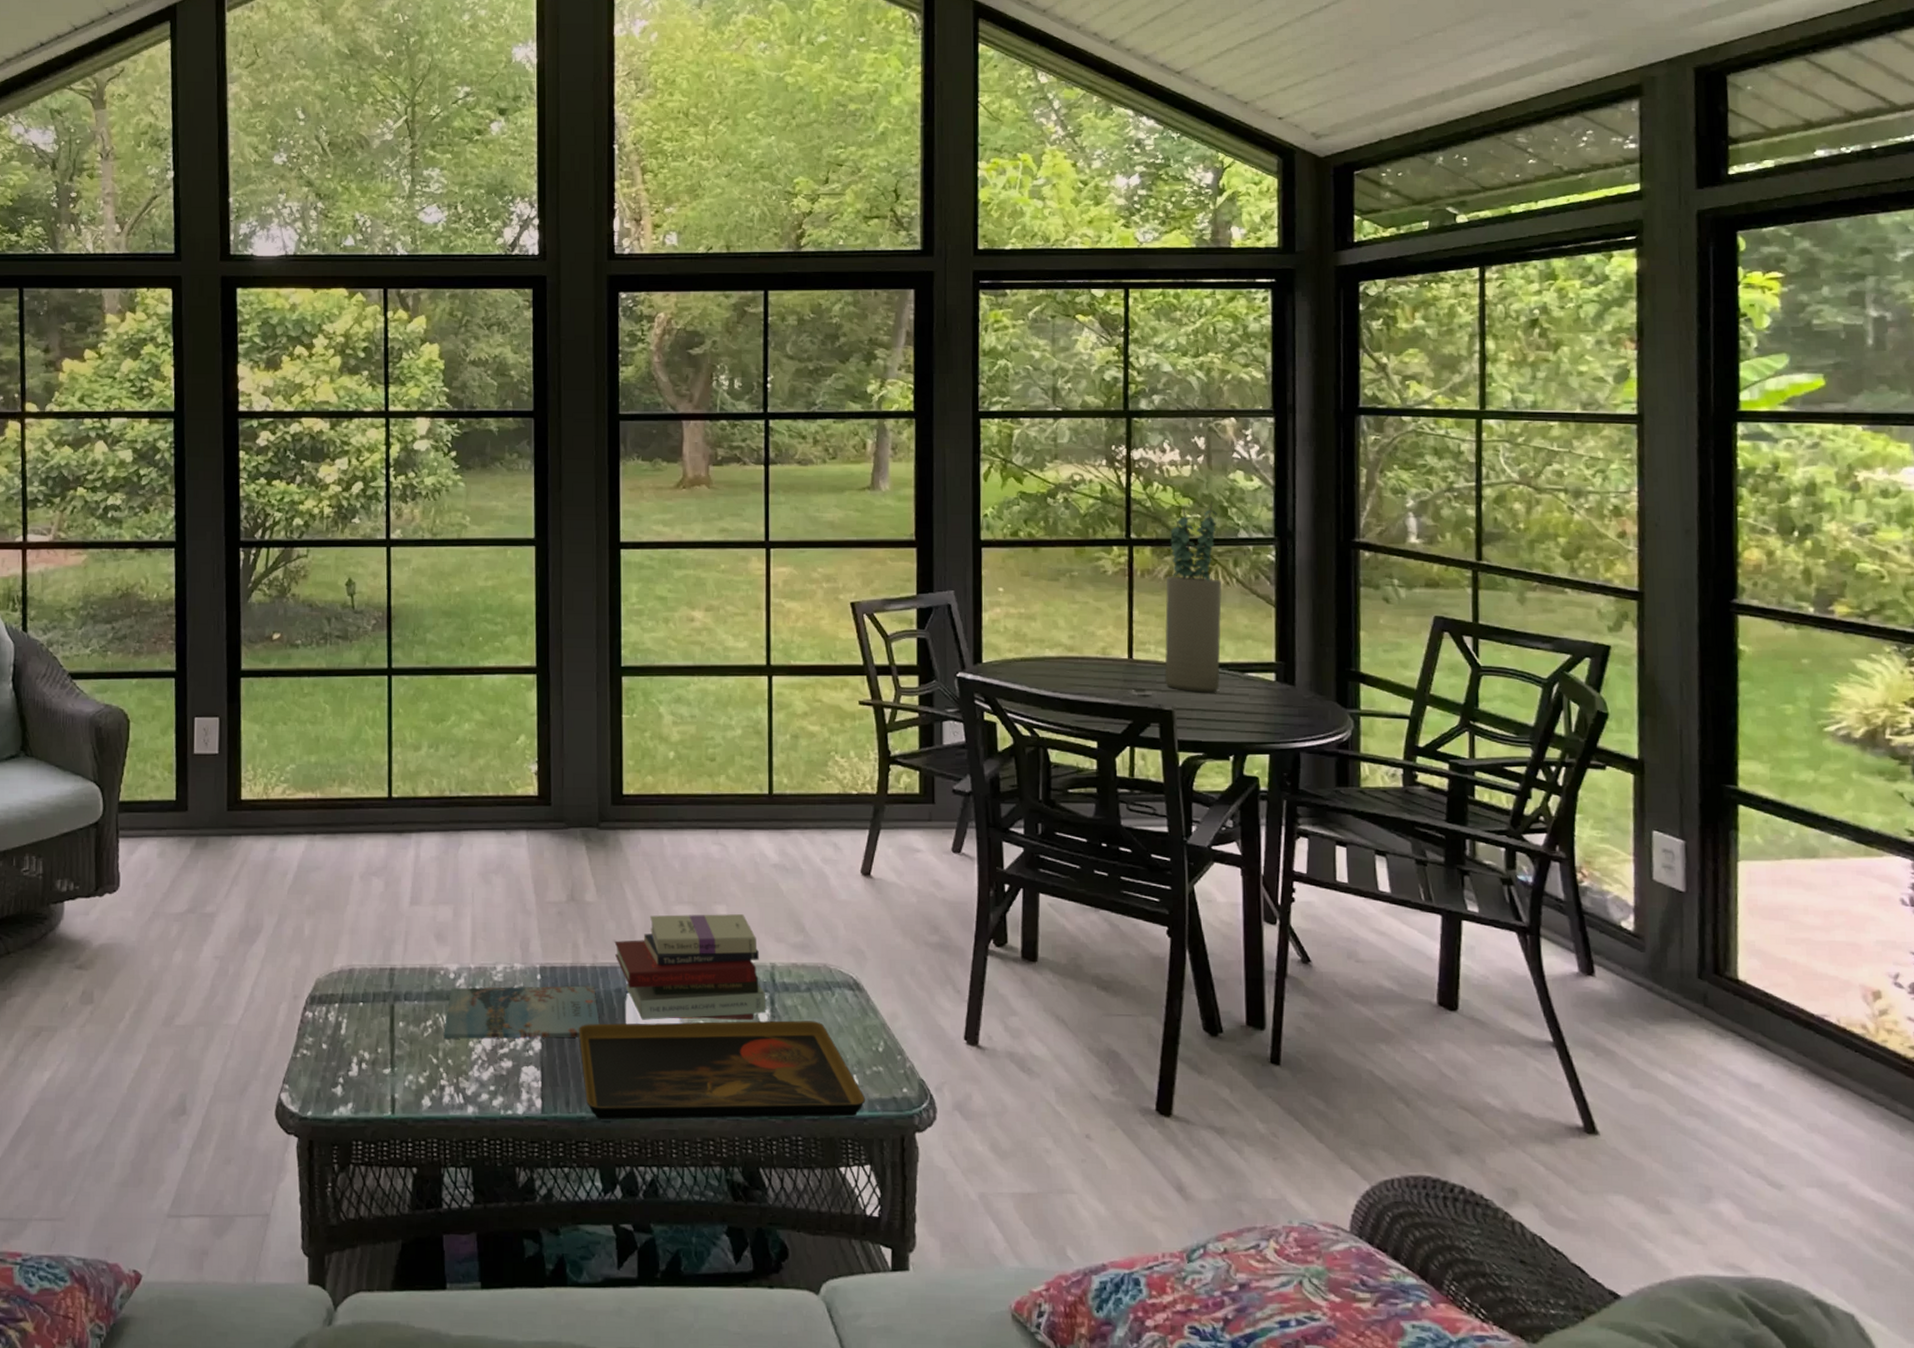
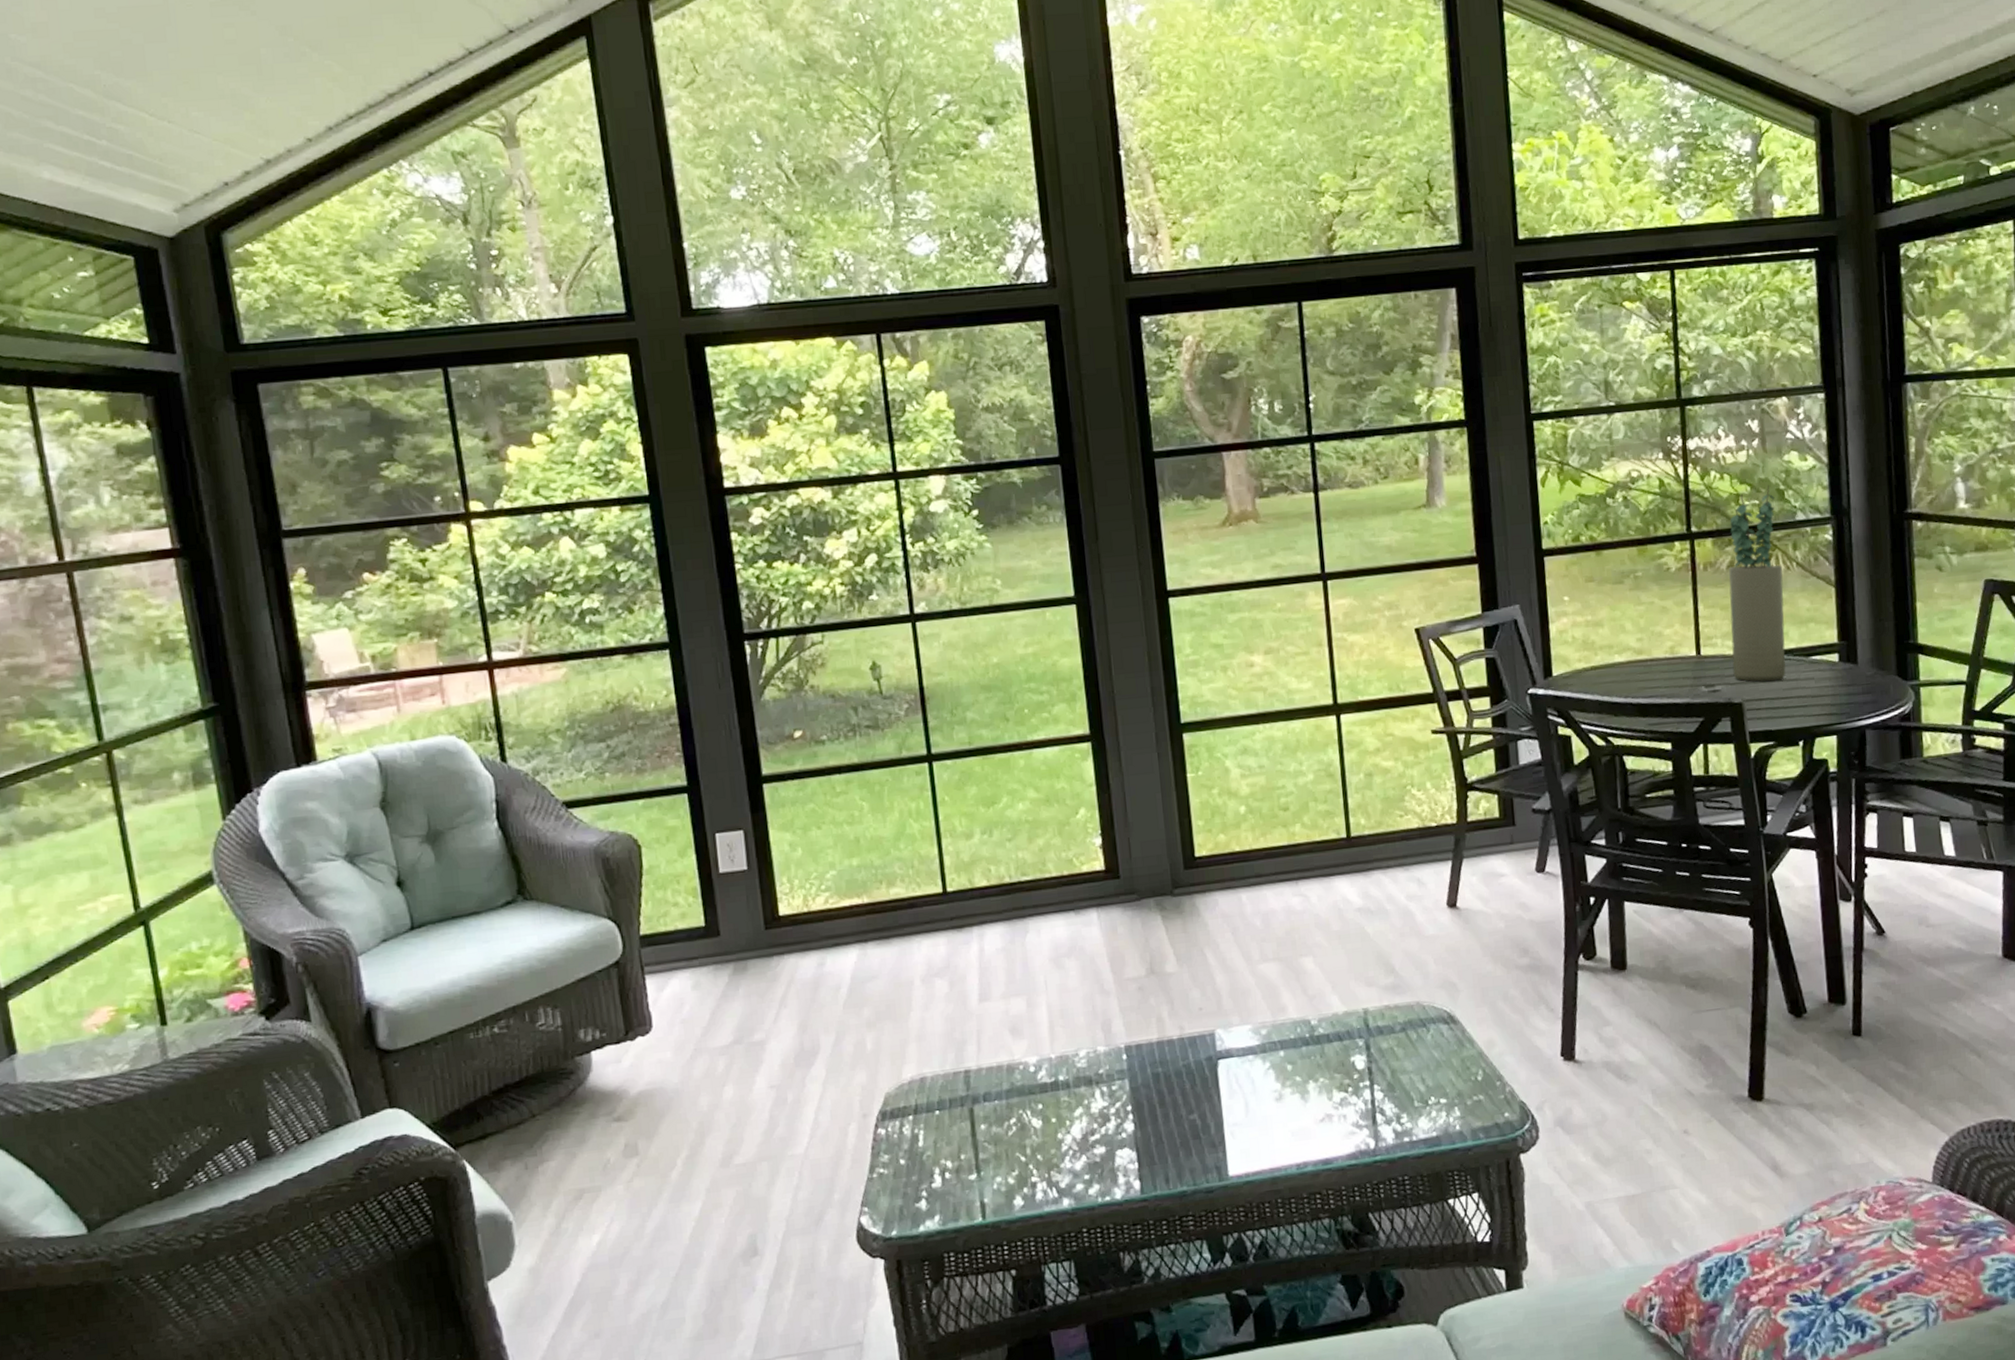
magazine: present [443,985,600,1039] -> none [1029,1058,1193,1135]
decorative tray: present [578,1020,866,1120] -> none [1171,1060,1469,1191]
books: present [614,914,766,1020] -> none [1200,963,1363,1085]

